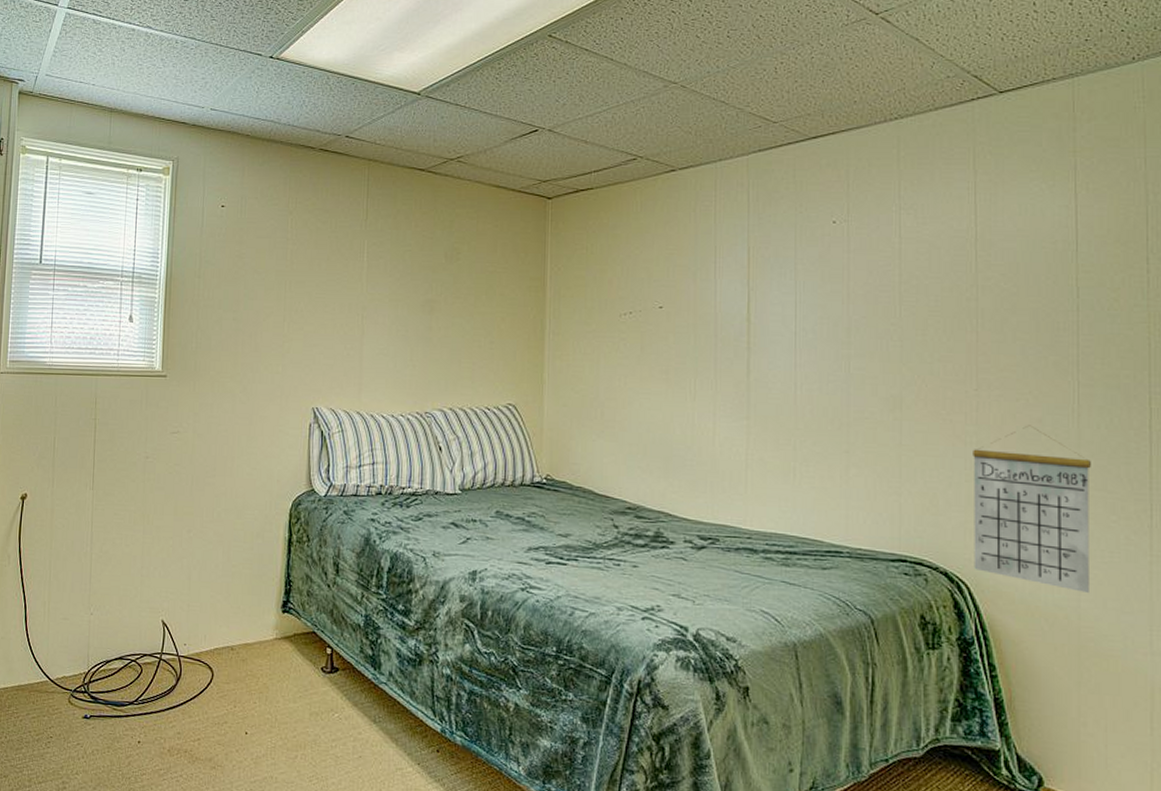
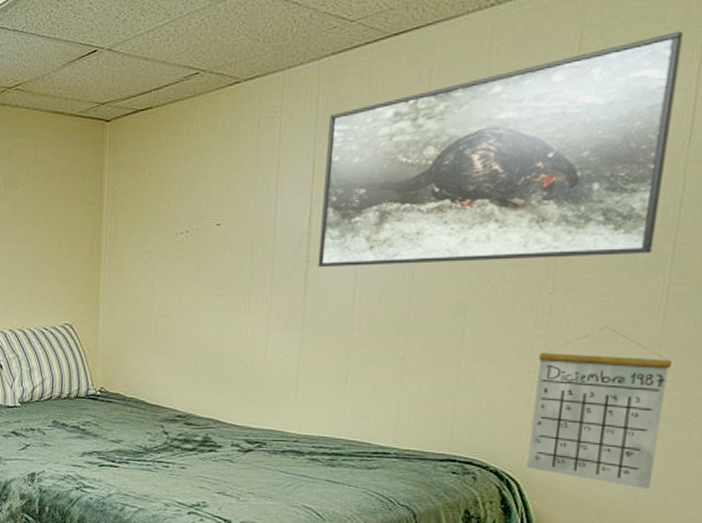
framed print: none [759,154,1060,356] -> present [317,31,684,267]

